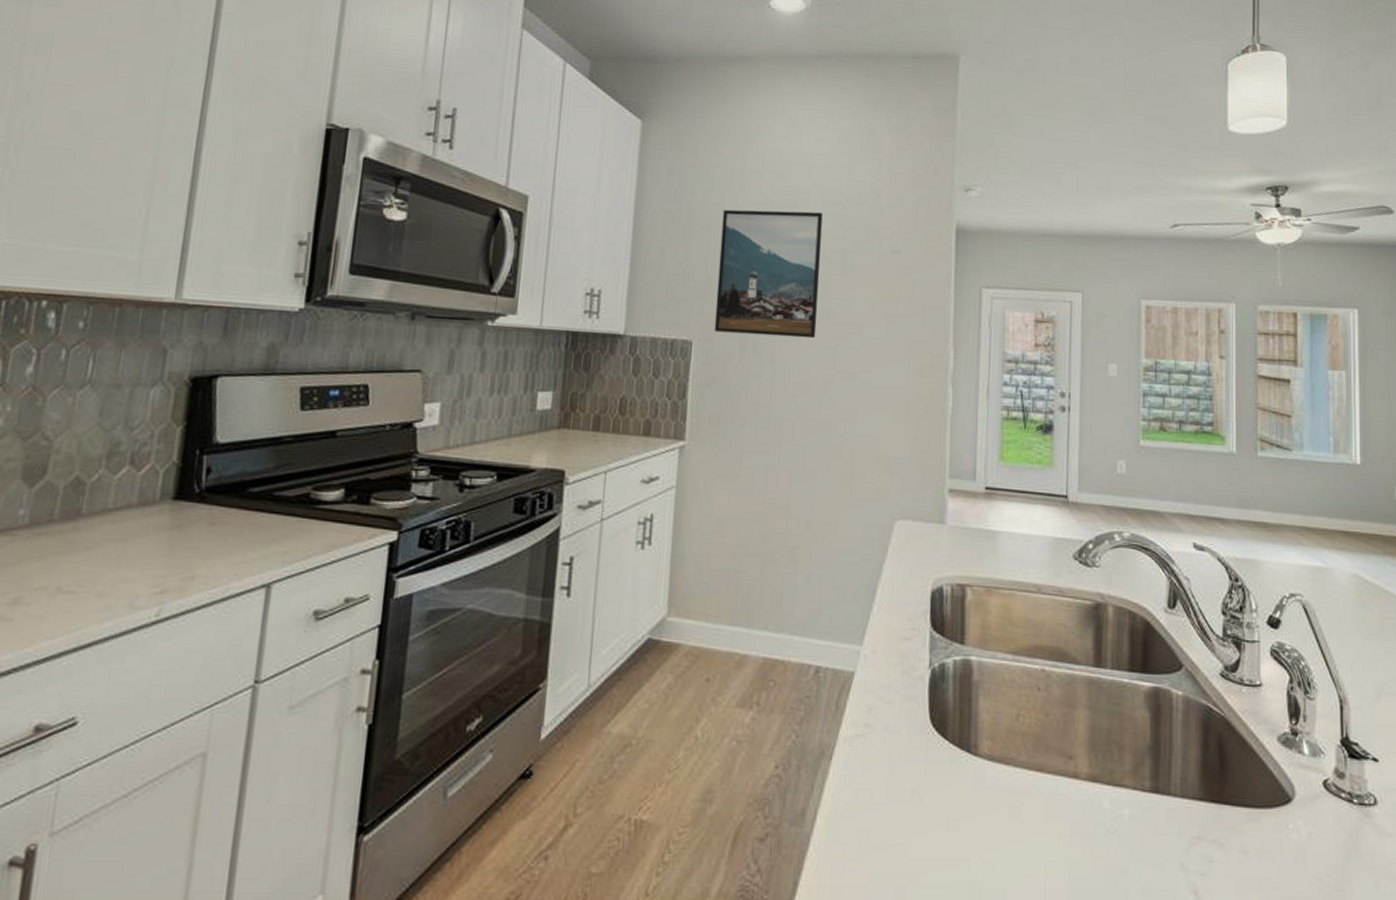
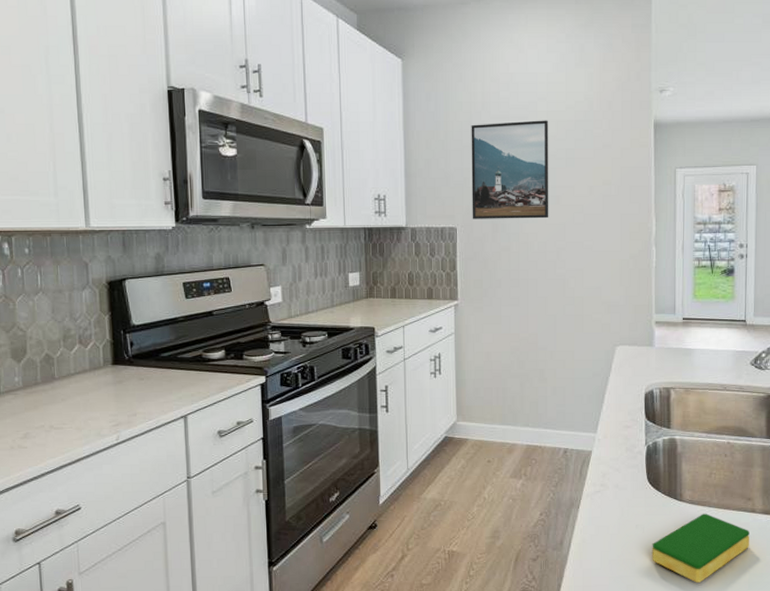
dish sponge: none [932,777,1070,887] -> present [652,514,749,583]

